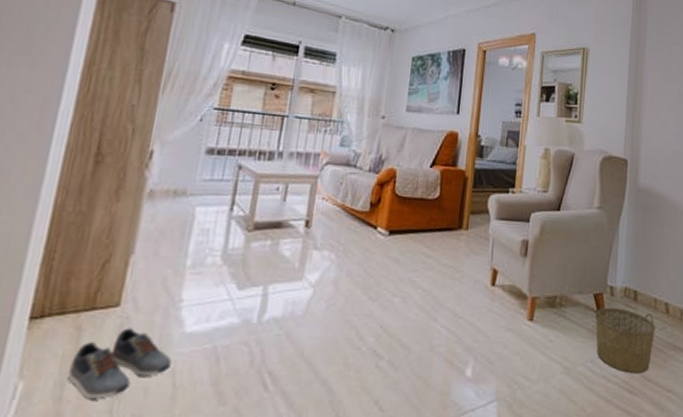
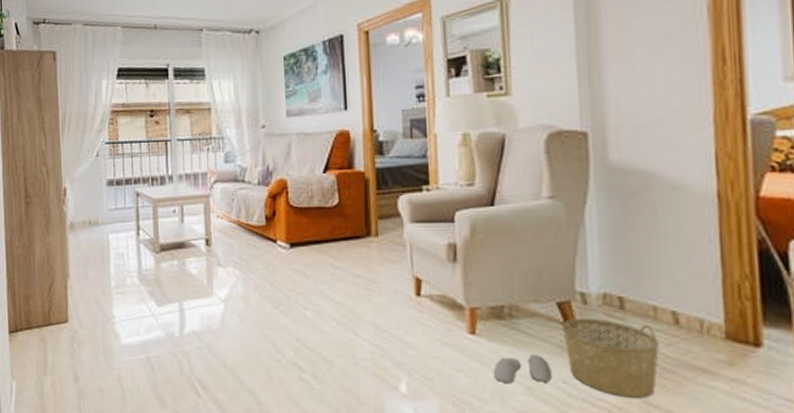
shoe: present [67,328,172,400] -> none [43,340,117,398]
slippers: none [541,338,584,365] -> present [493,355,553,384]

